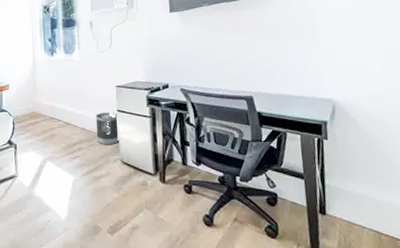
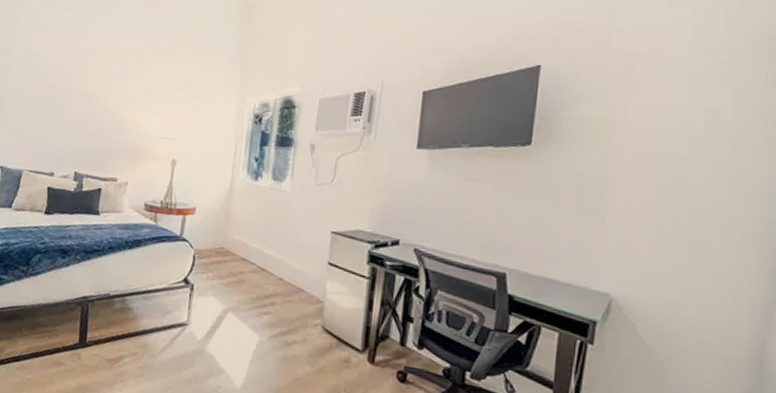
wastebasket: present [95,112,119,145] -> none [295,262,328,306]

